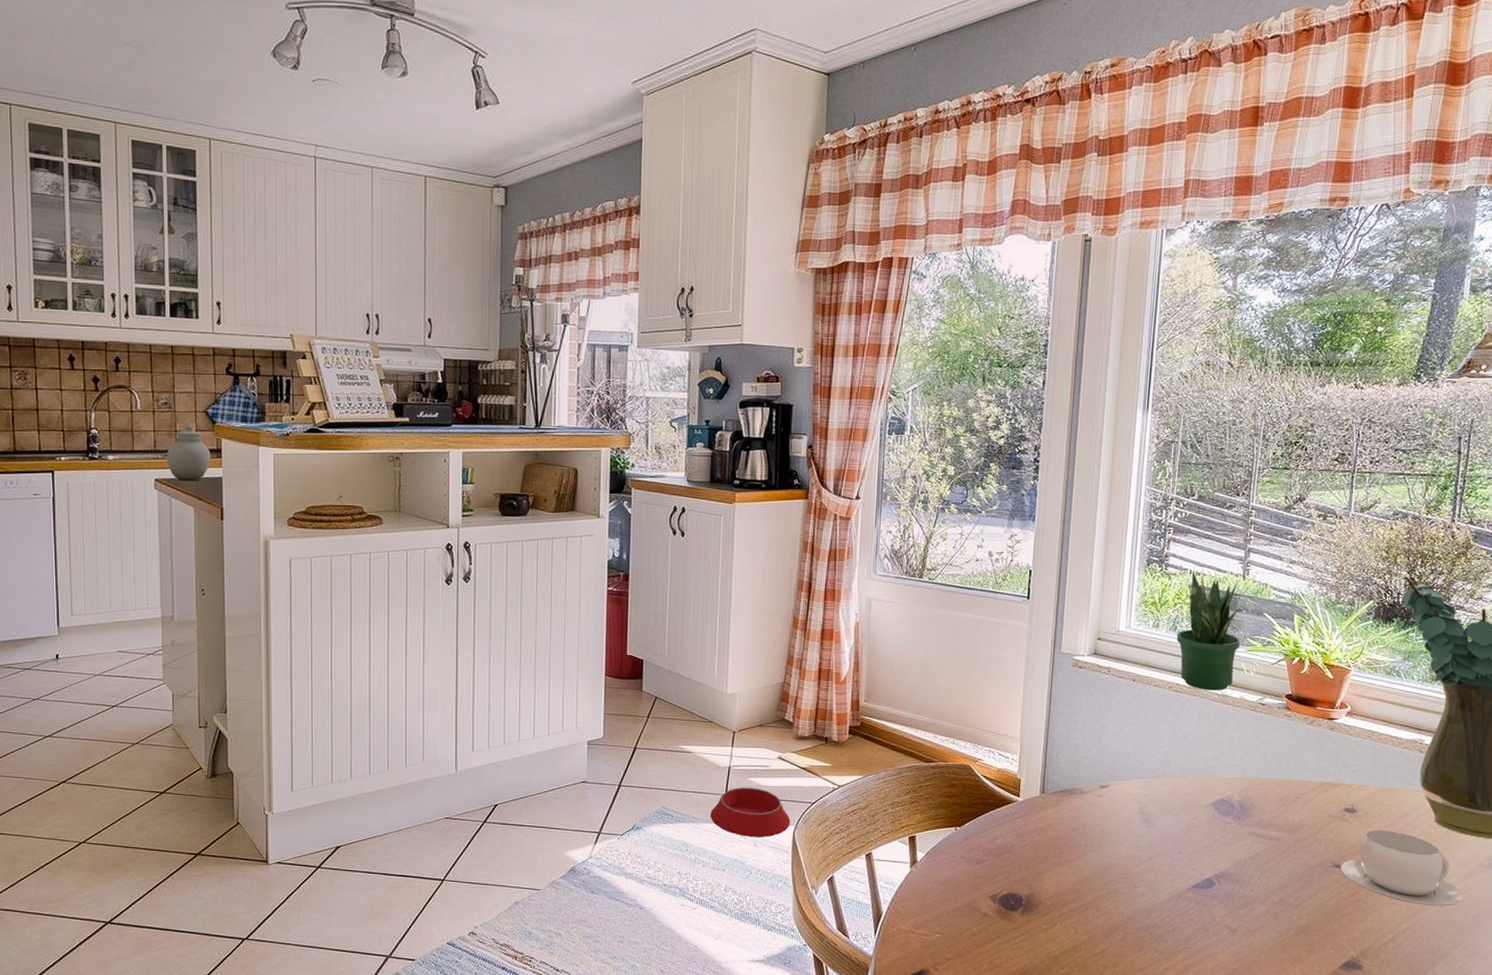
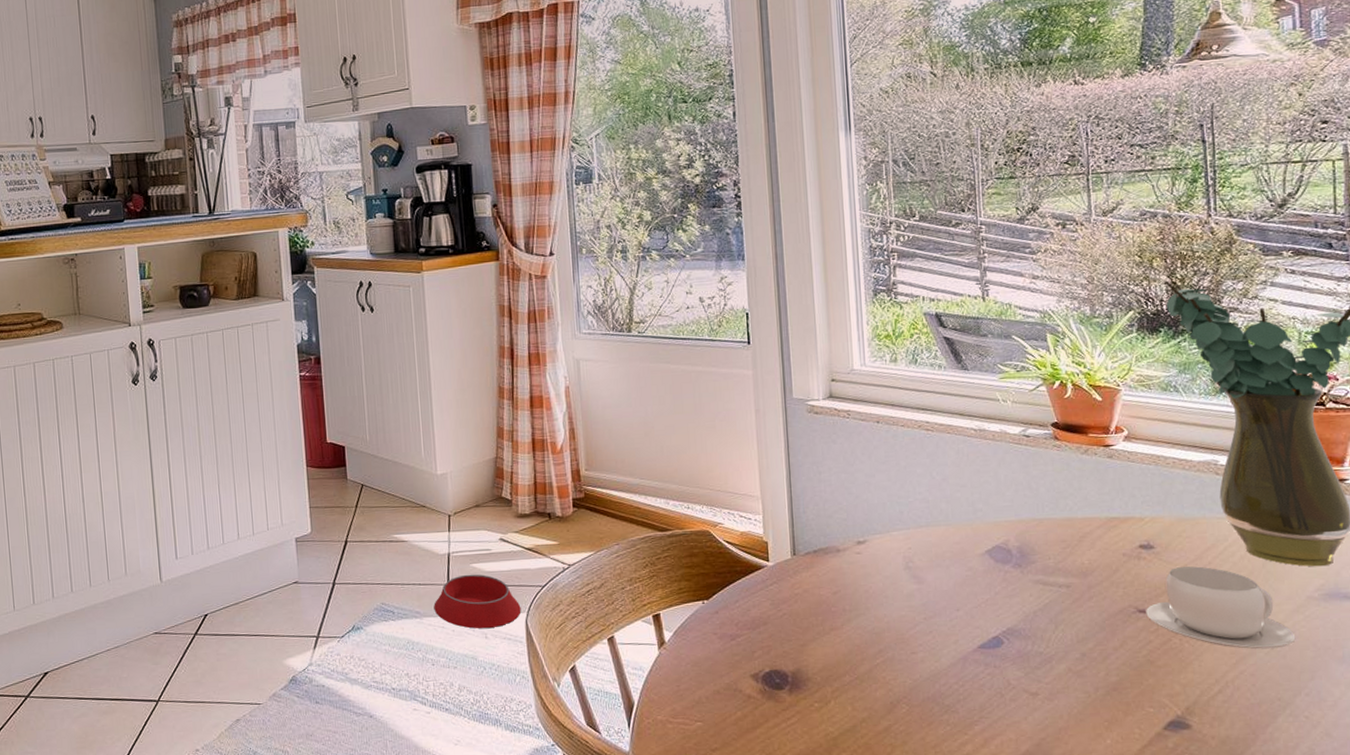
planter: present [1176,572,1245,691] -> none [918,298,991,426]

